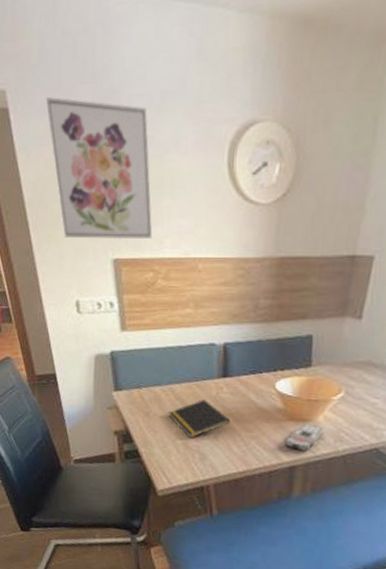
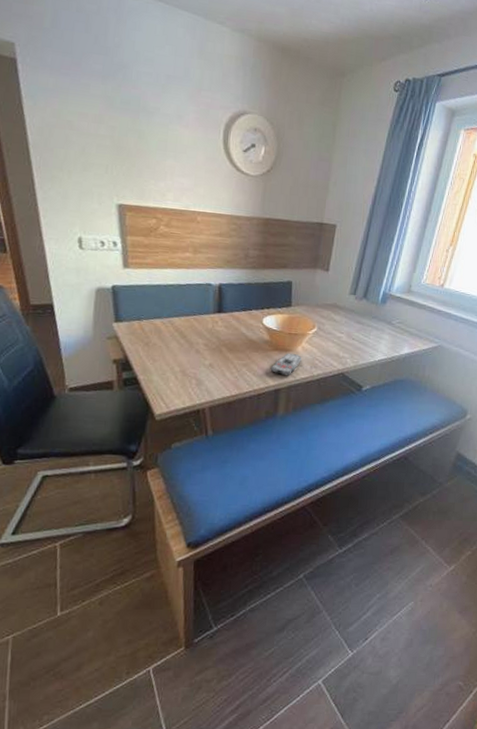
wall art: present [45,96,153,240] -> none [56,56,157,191]
notepad: present [168,400,231,438] -> none [168,332,225,366]

